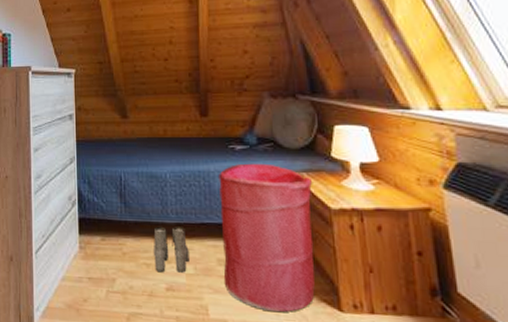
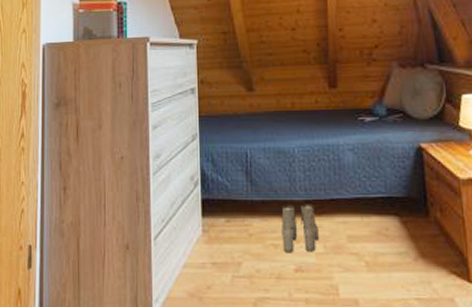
laundry hamper: present [219,163,315,312] -> none [348,135,445,286]

